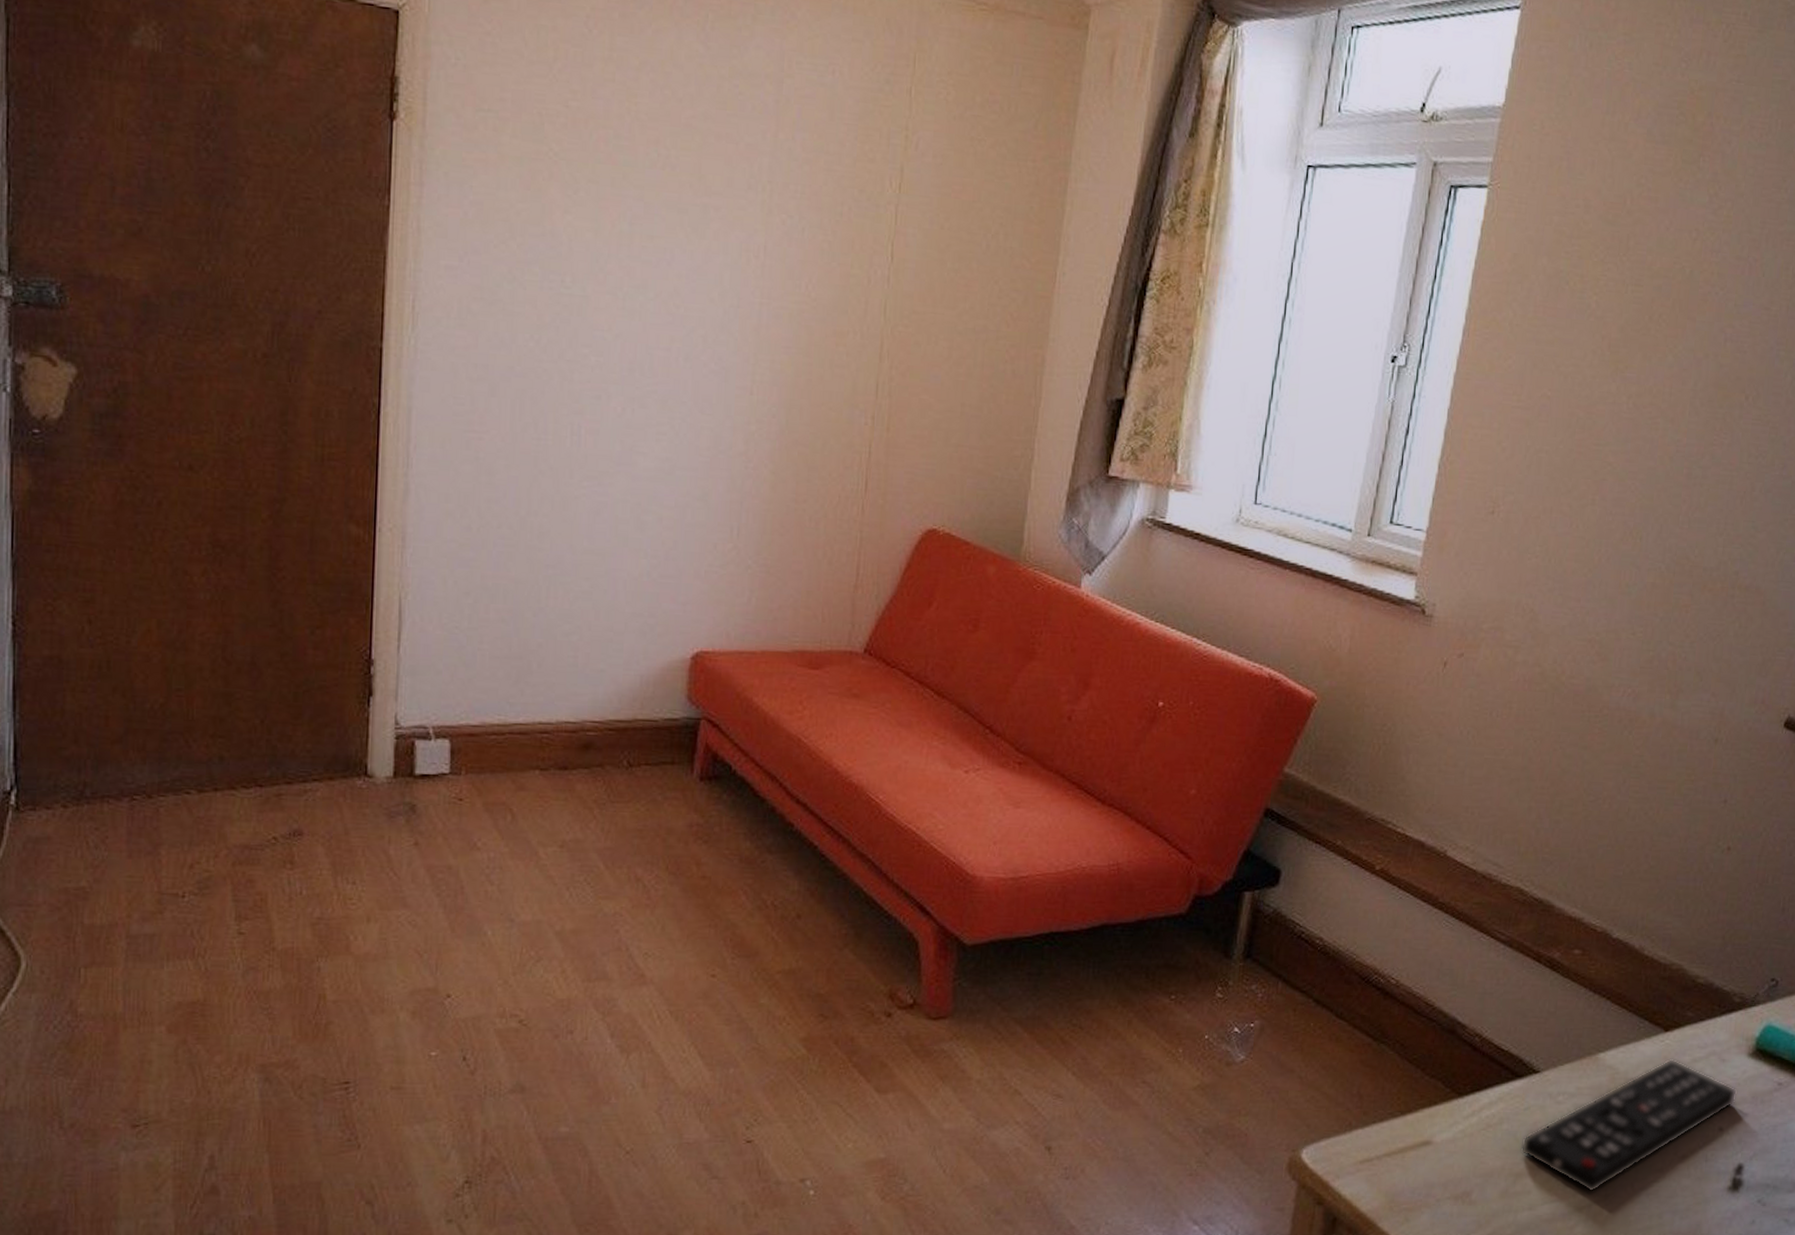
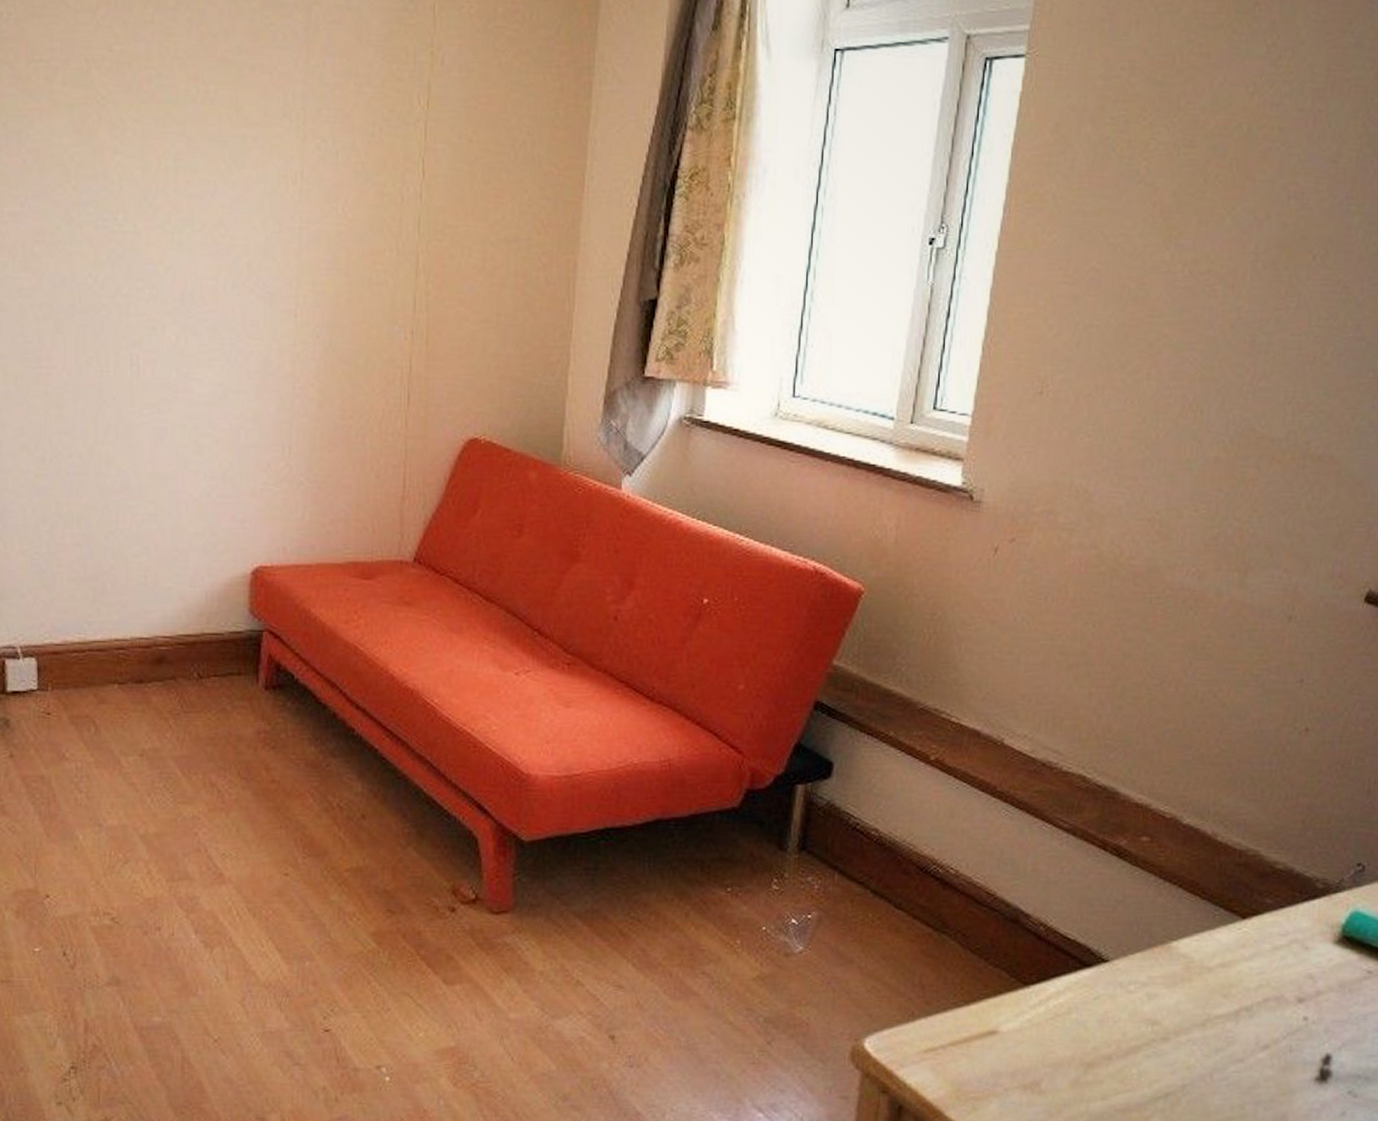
remote control: present [1520,1058,1736,1193] -> none [1091,946,1322,1083]

